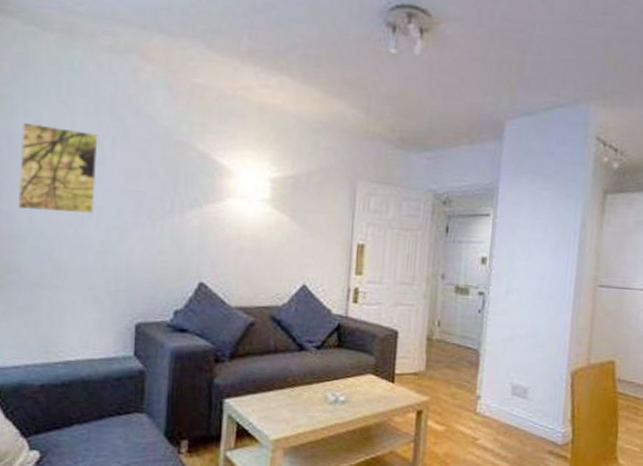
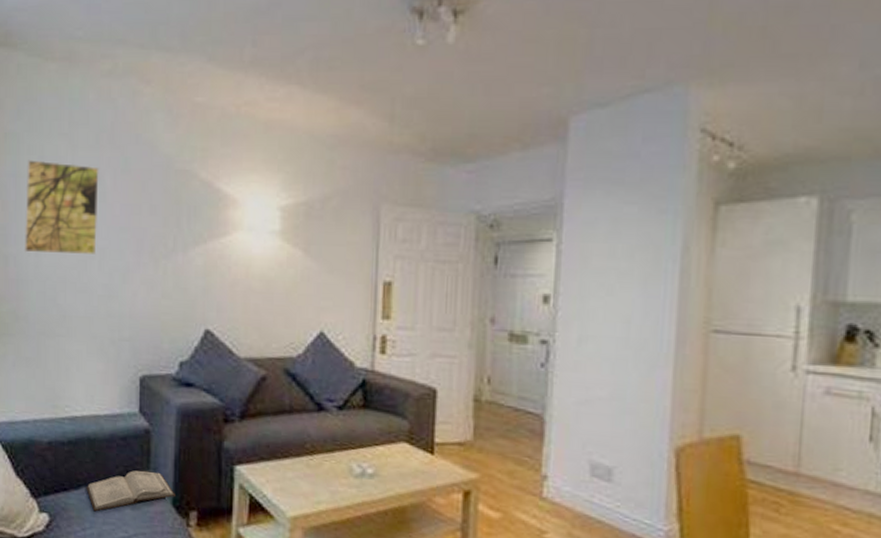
diary: none [79,407,169,446] -> present [86,470,177,512]

